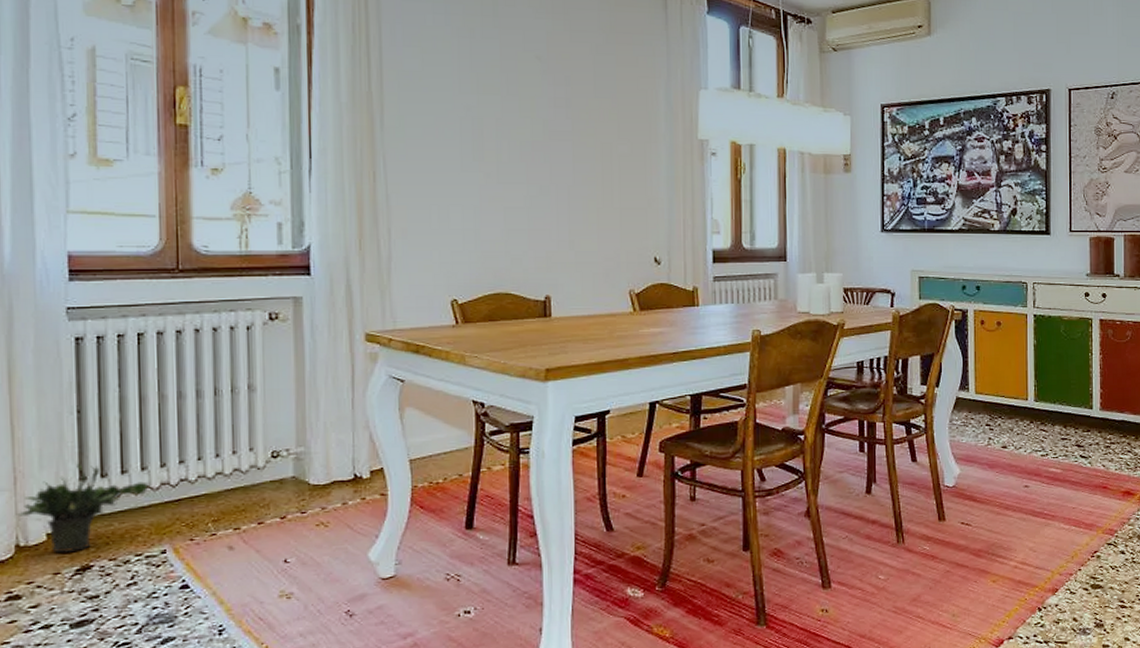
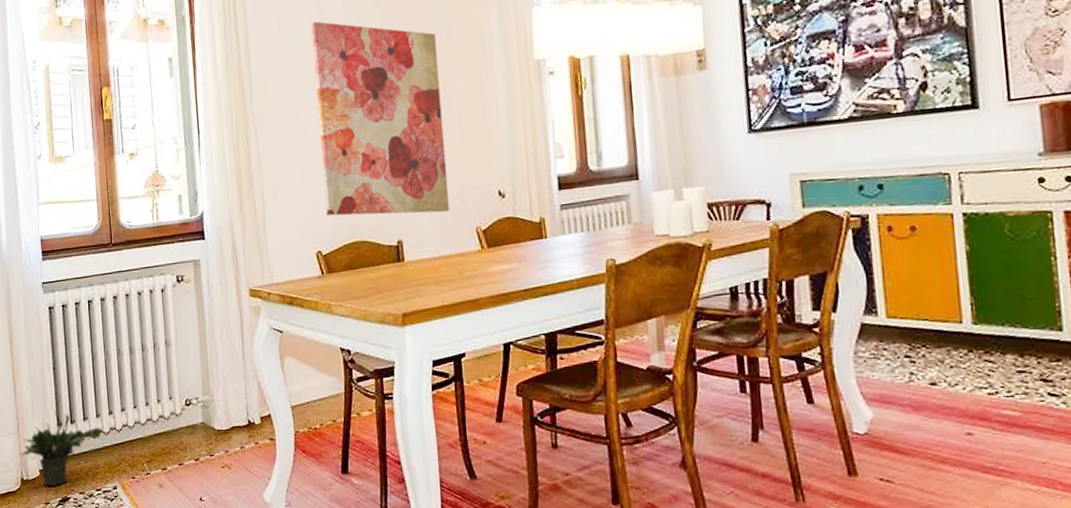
wall art: none [461,61,604,273] -> present [311,21,450,216]

